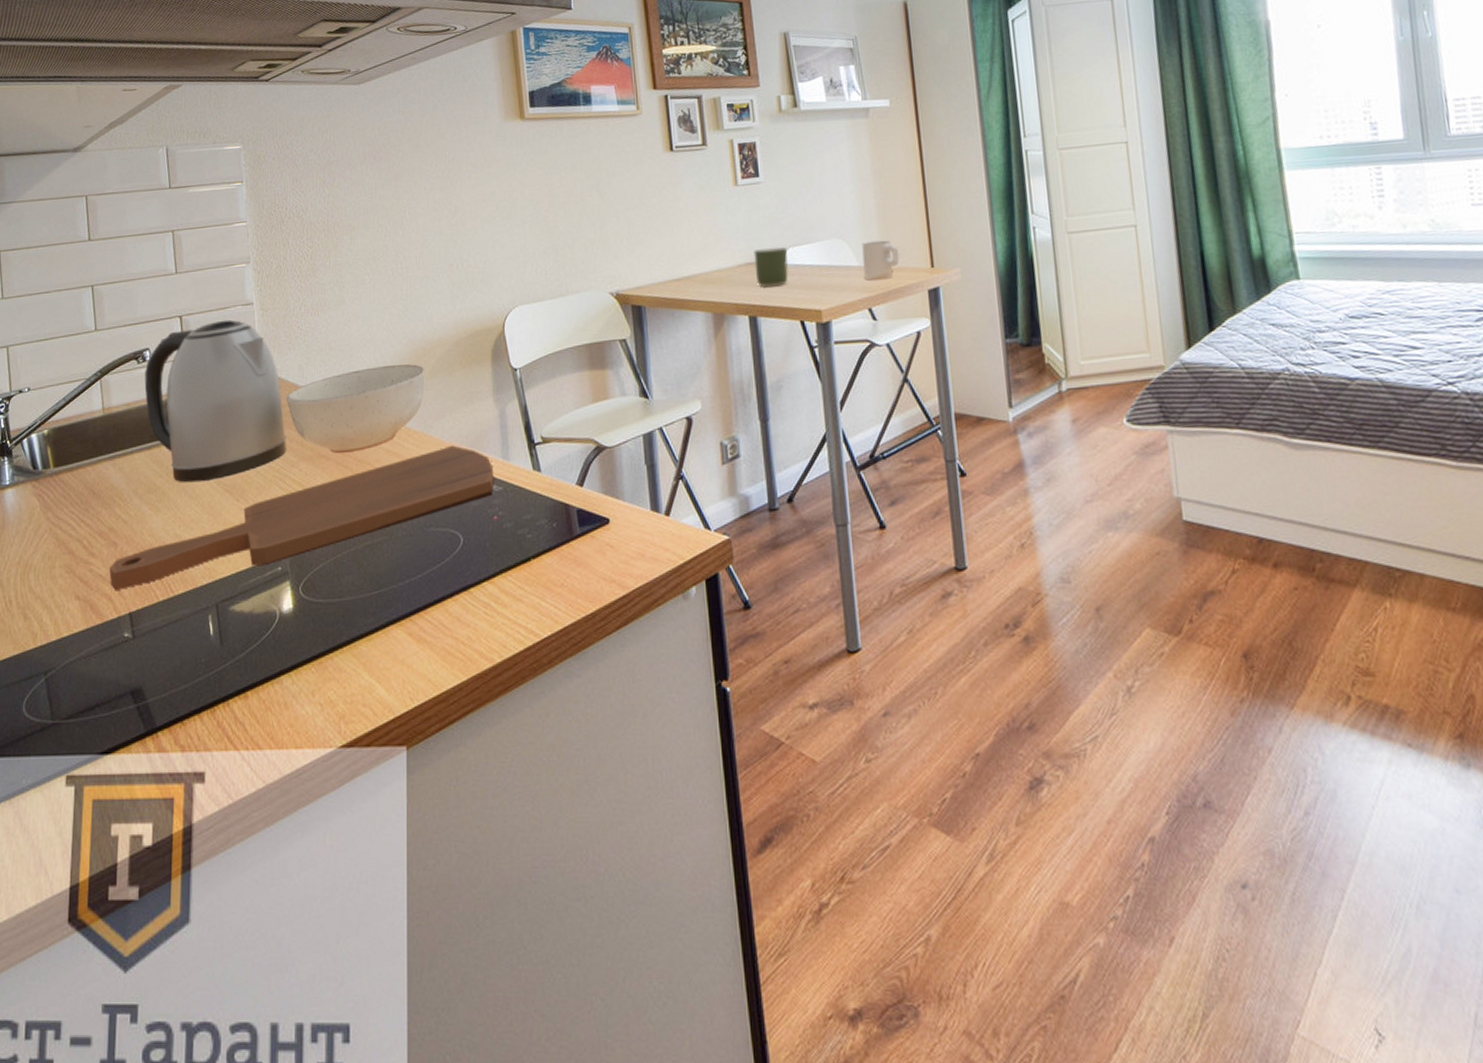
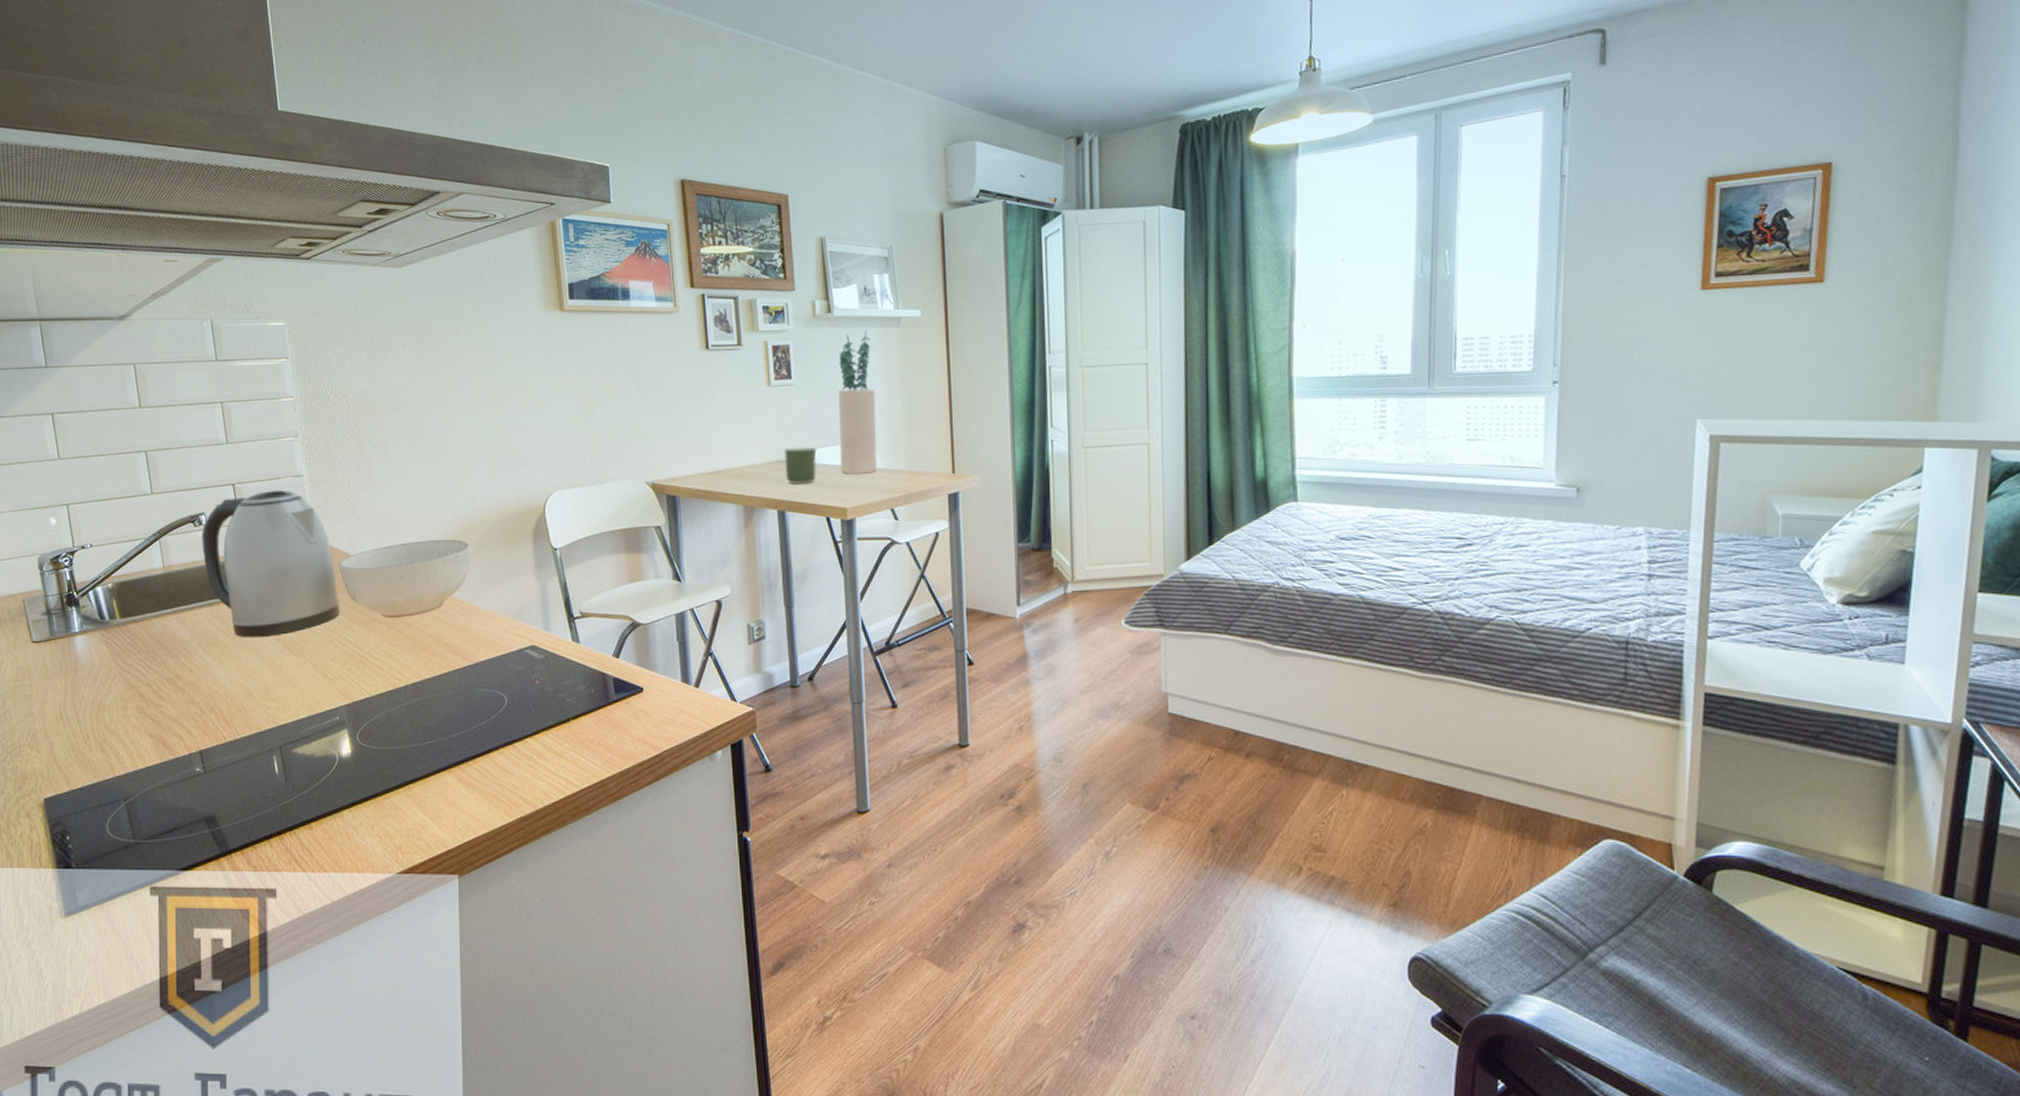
cutting board: present [109,445,494,590] -> none [178,615,536,730]
vase: none [807,122,852,275] -> present [838,330,877,475]
cup: present [862,240,900,282] -> none [887,445,923,484]

